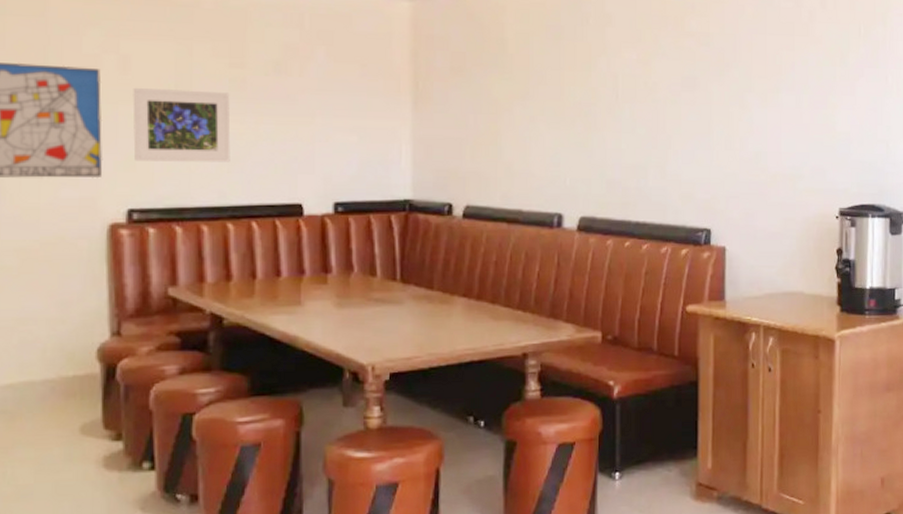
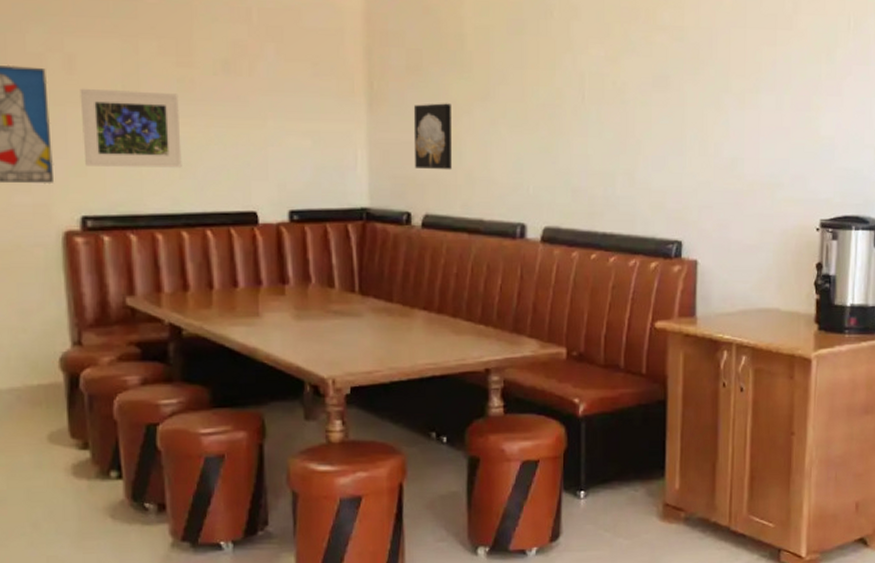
wall art: none [456,101,493,164] -> present [413,103,452,170]

